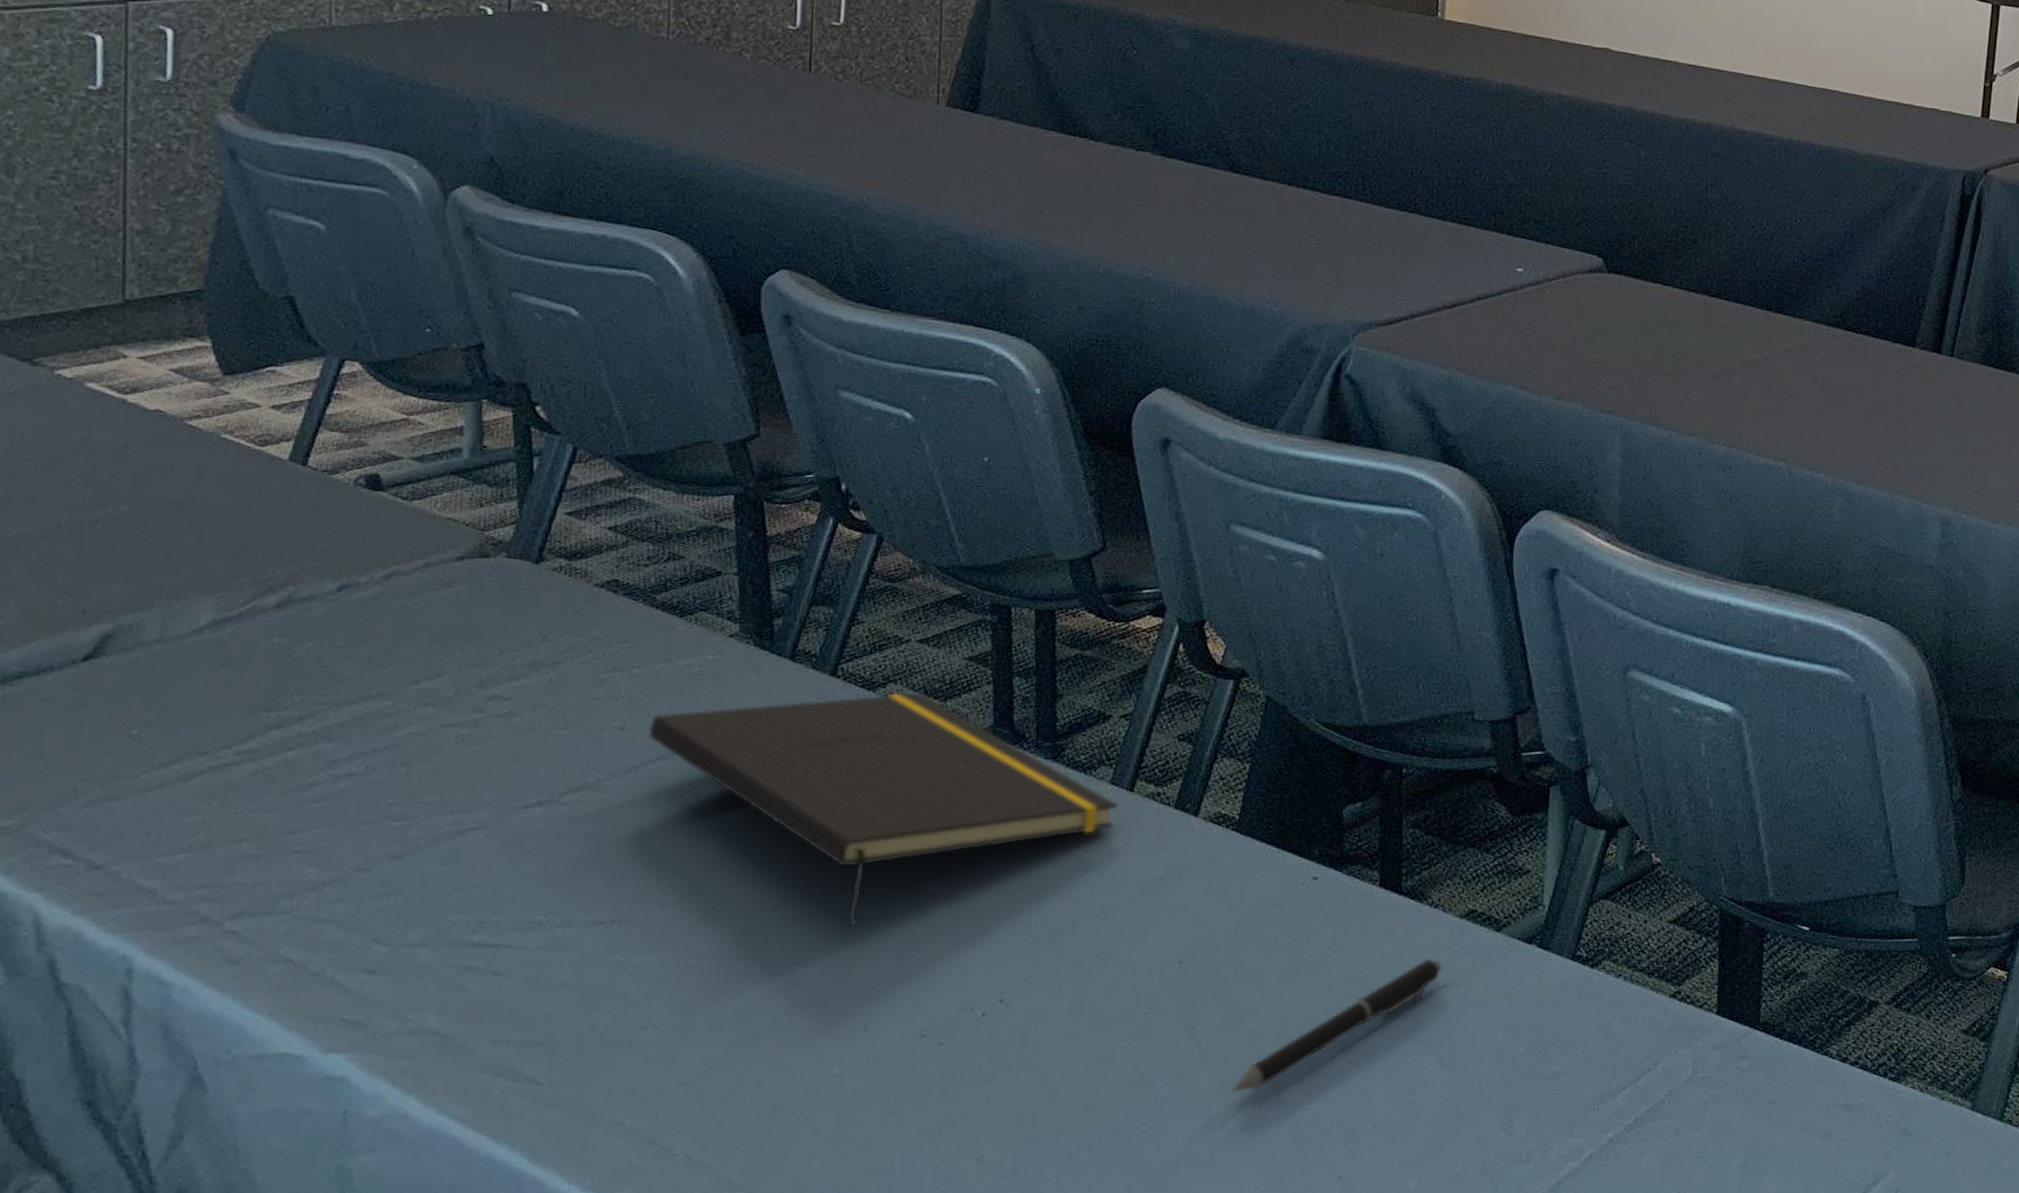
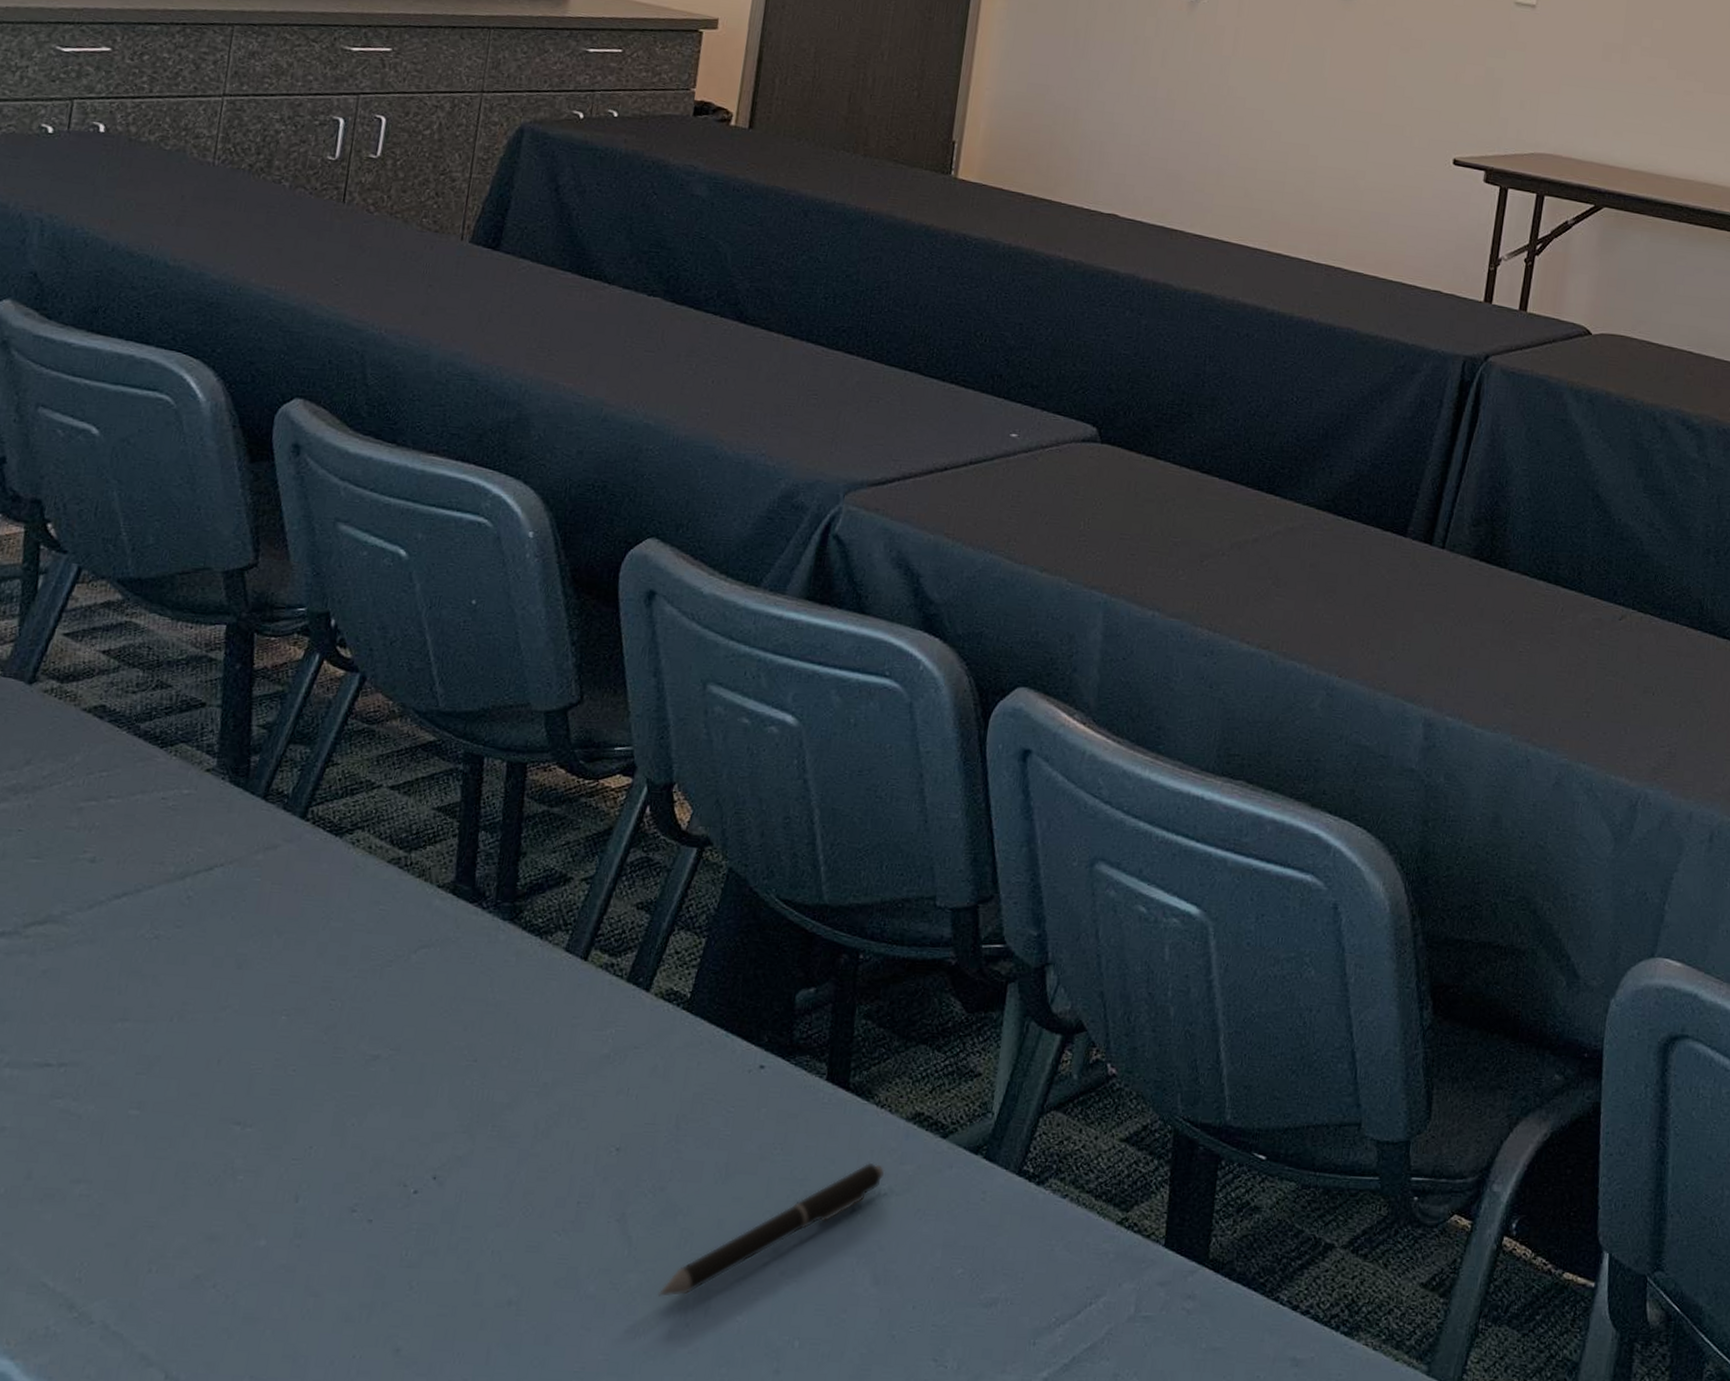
notepad: present [649,692,1119,926] -> none [117,841,571,1086]

